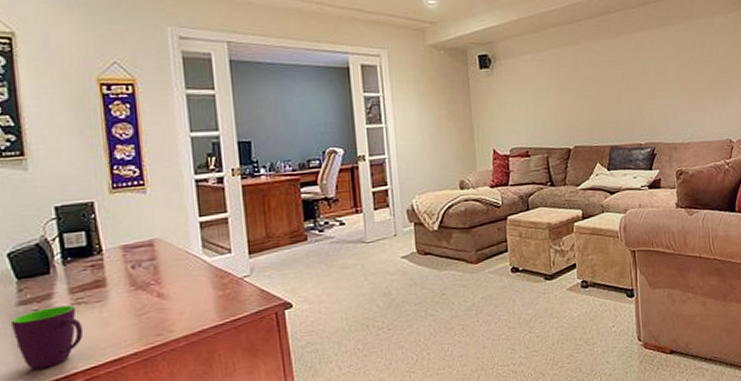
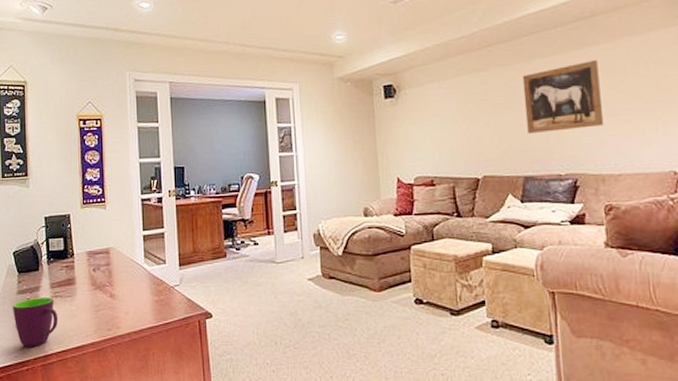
wall art: none [609,38,676,107] -> present [522,59,603,135]

